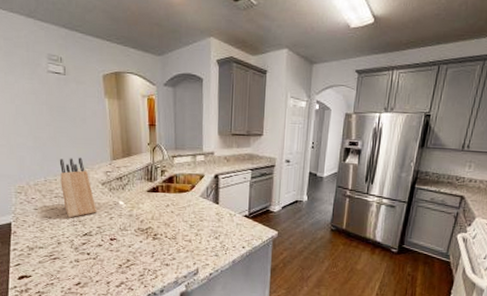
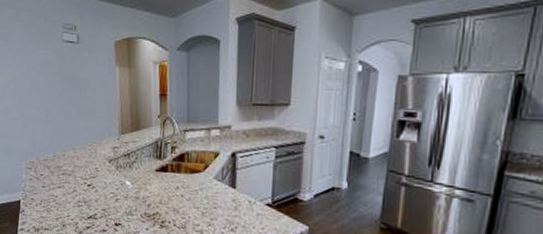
knife block: present [59,157,96,218] -> none [68,131,102,198]

